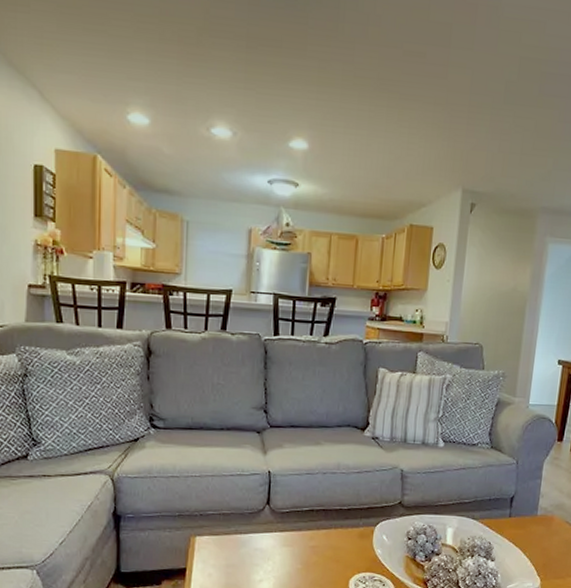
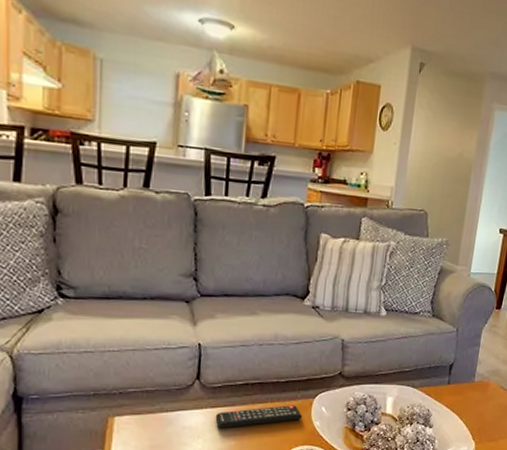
remote control: none [283,532,365,552] -> present [215,405,303,429]

